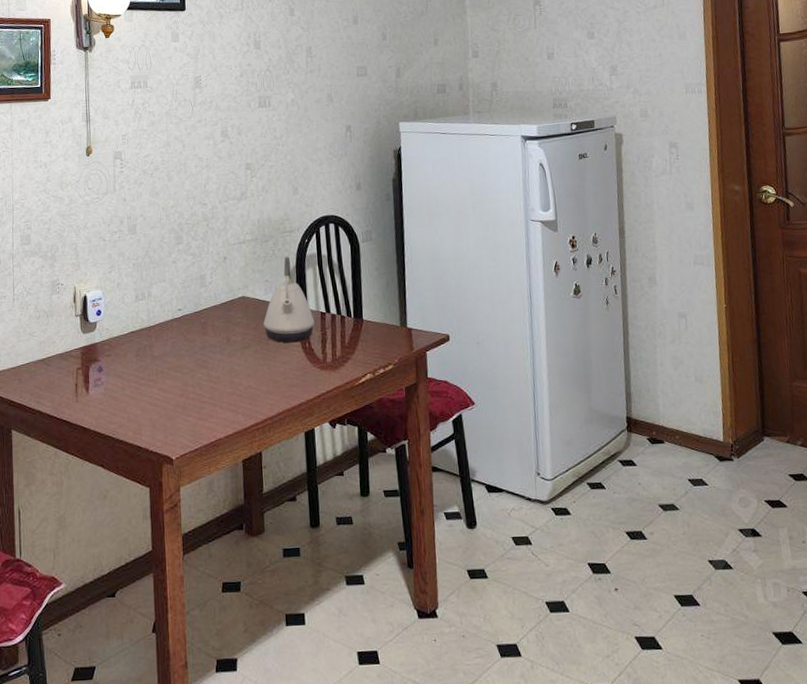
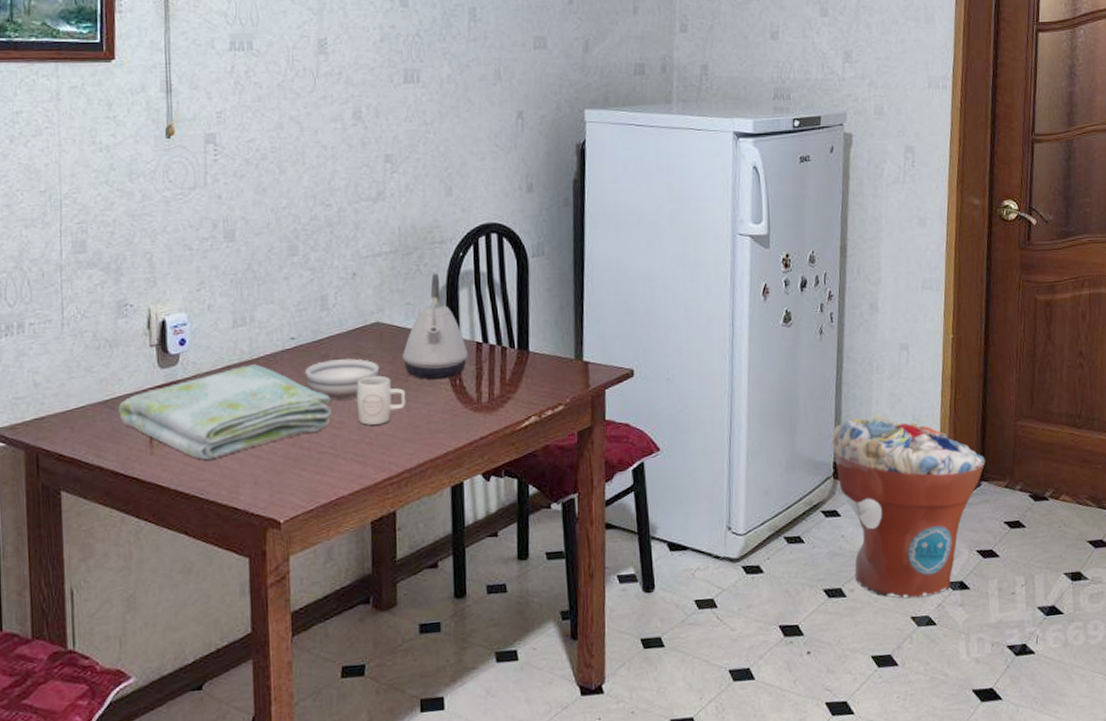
towel: none [52,330,210,407] -> present [117,364,331,460]
bowl: none [190,325,246,358] -> present [305,358,380,399]
mug: none [228,339,268,380] -> present [356,375,406,425]
flower pot: none [623,373,766,543] -> present [831,413,986,599]

